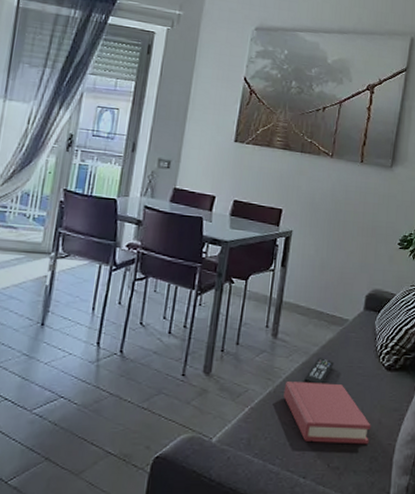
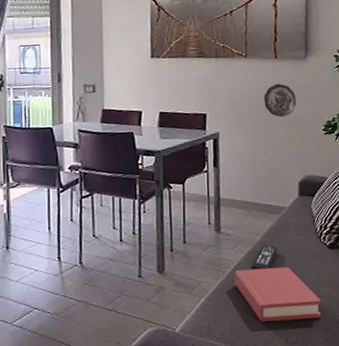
decorative plate: none [343,189,376,224] -> present [263,83,297,117]

